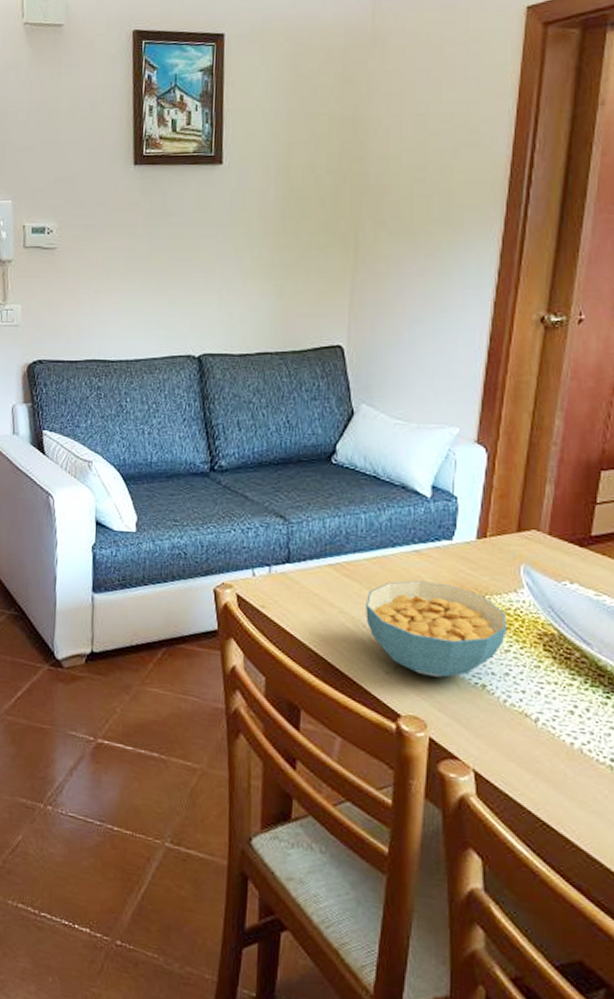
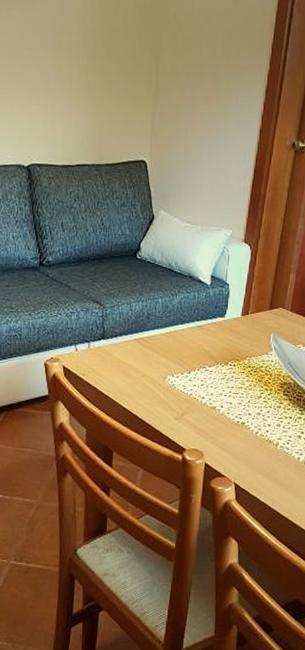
cereal bowl: present [366,580,508,678] -> none [161,349,261,419]

